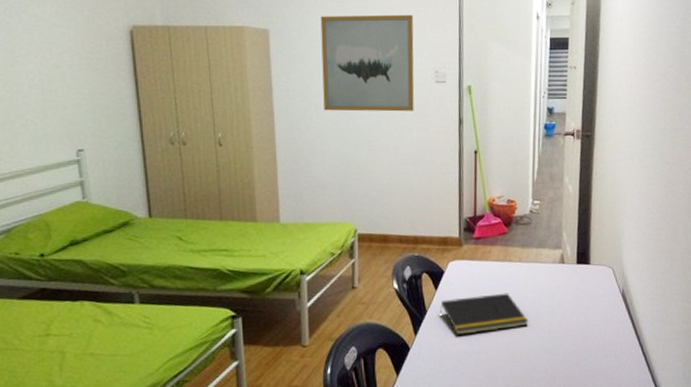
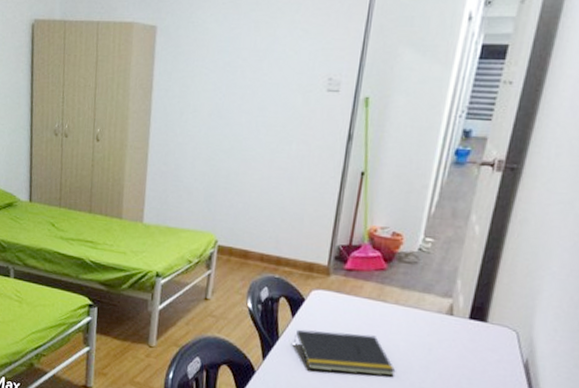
wall art: present [320,14,415,112] -> none [201,12,313,122]

